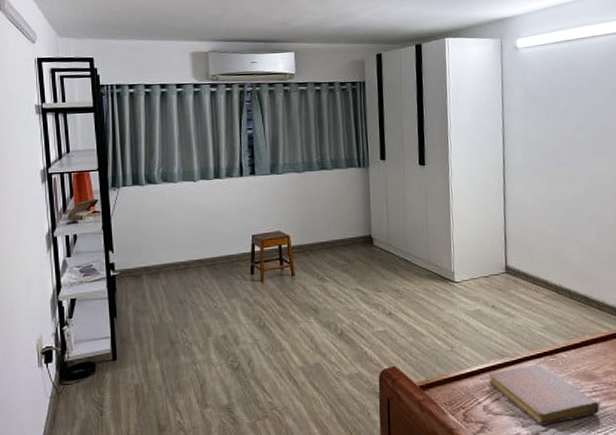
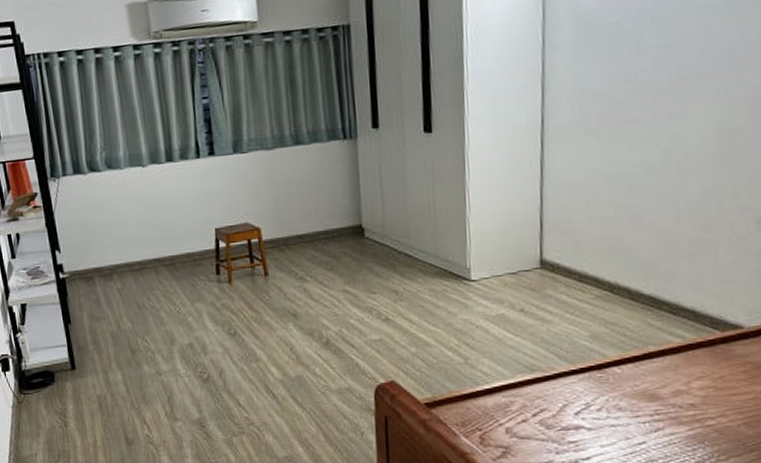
notebook: present [488,365,600,426] -> none [513,381,663,453]

